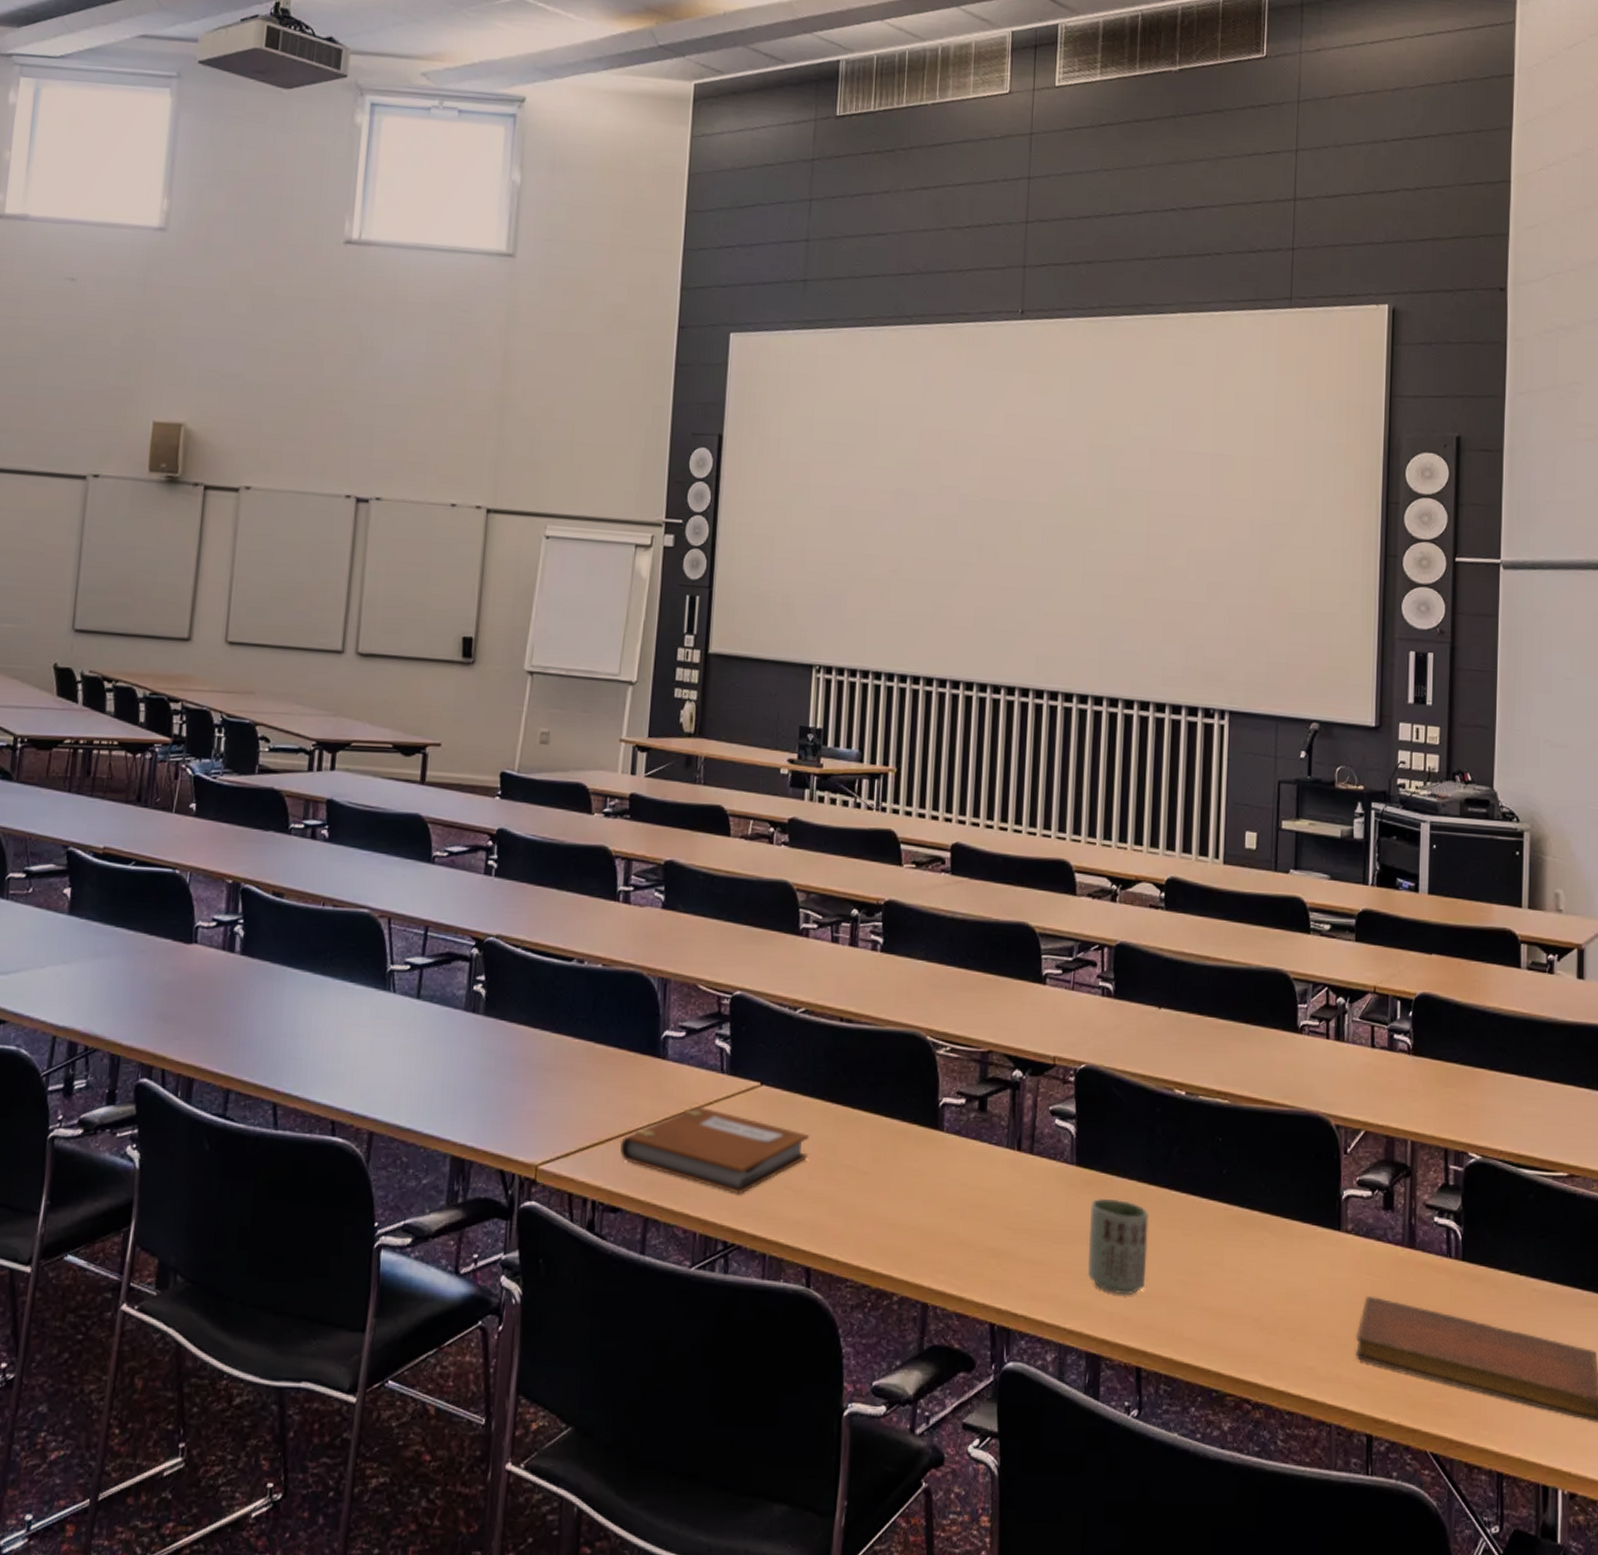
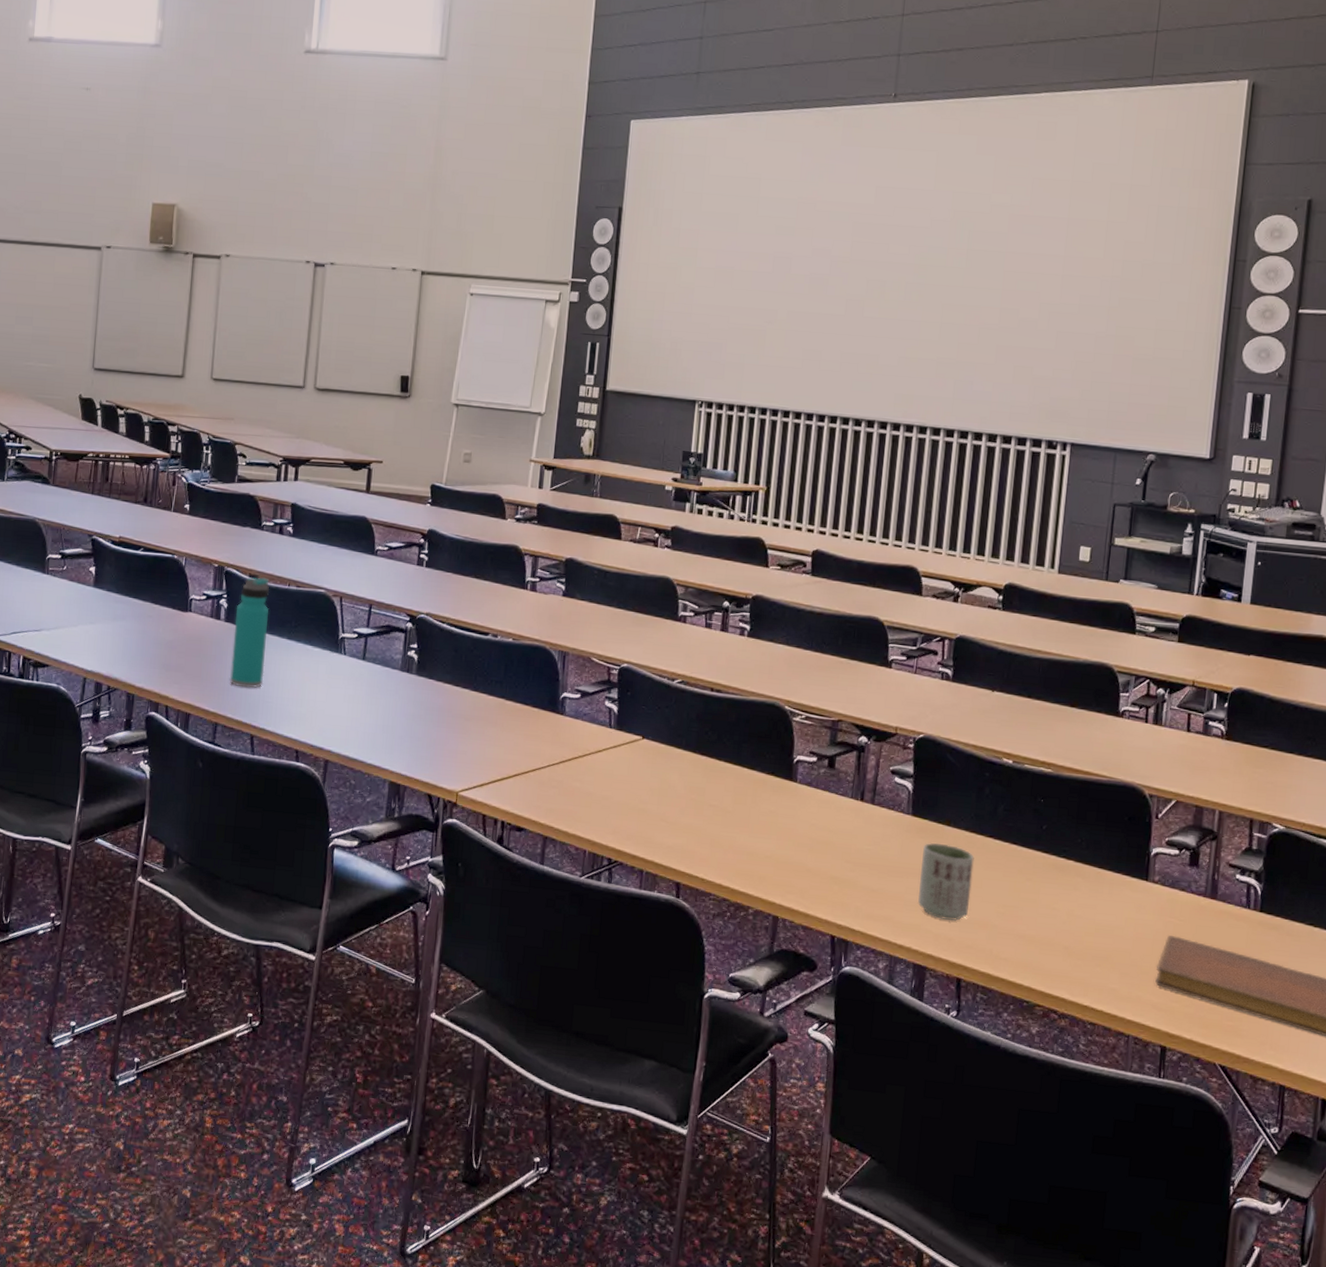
water bottle: none [245,895,299,1041] -> present [229,577,270,688]
notebook: present [620,1107,809,1194] -> none [525,753,682,823]

